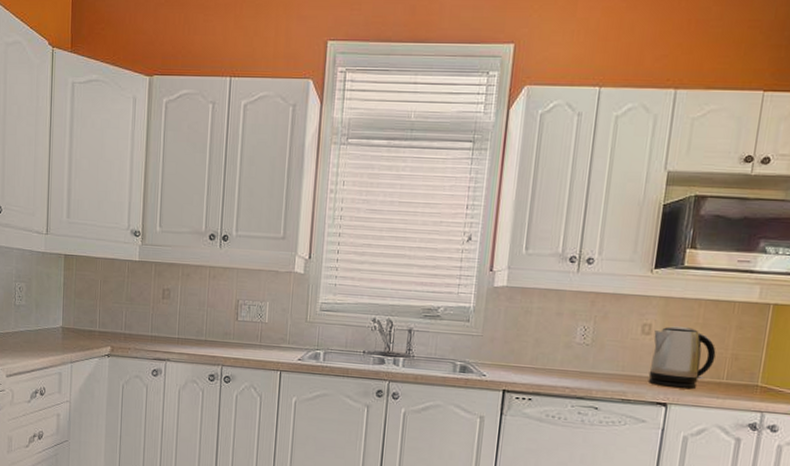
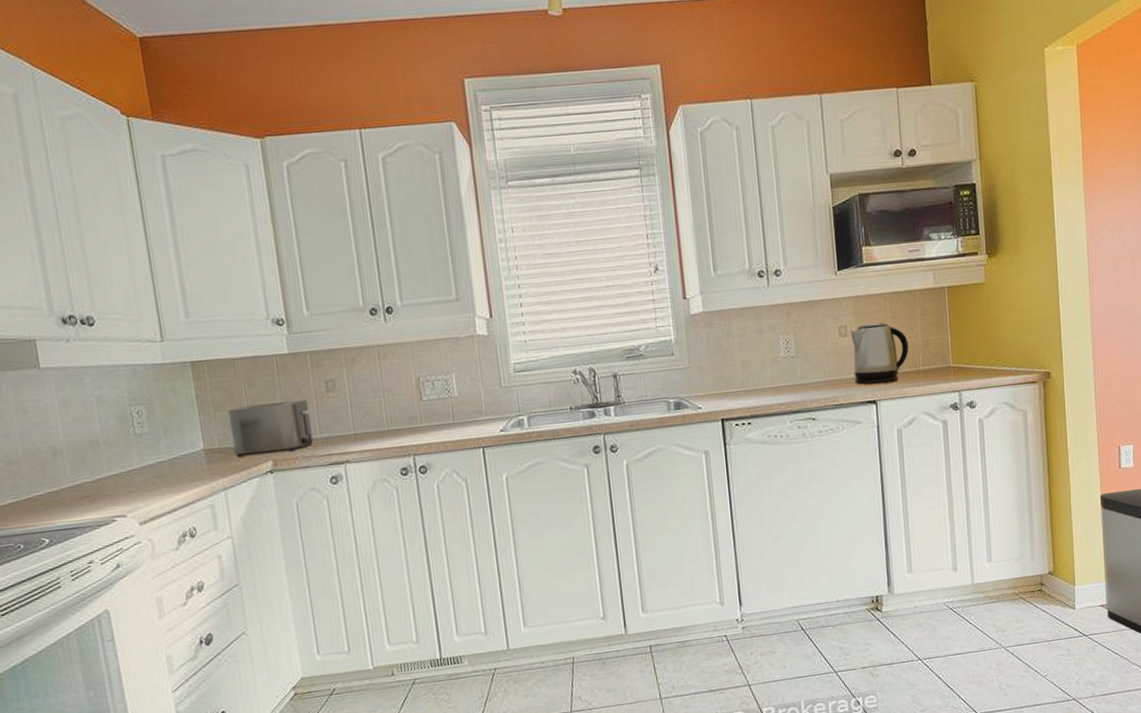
toaster: none [83,298,147,342] -> present [227,400,314,457]

